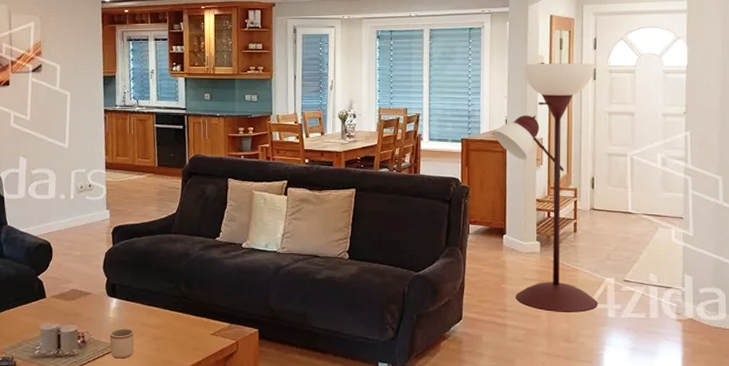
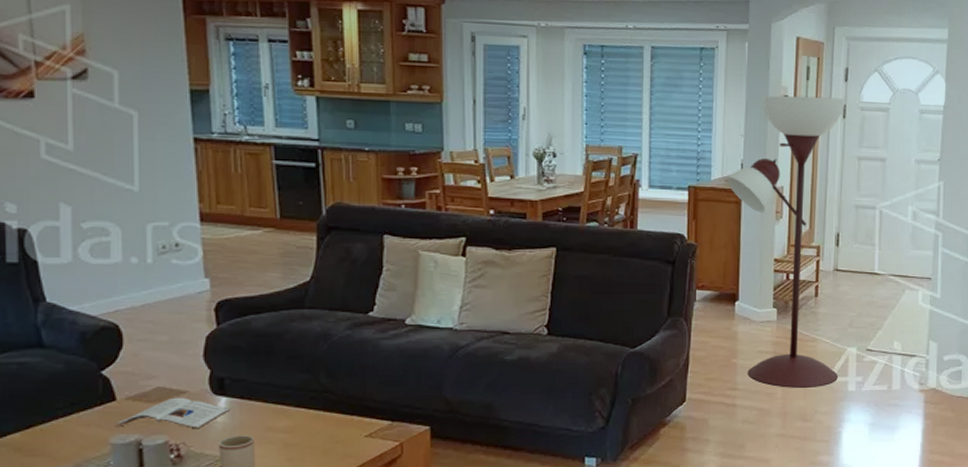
magazine: none [44,297,118,322] -> present [115,397,230,429]

